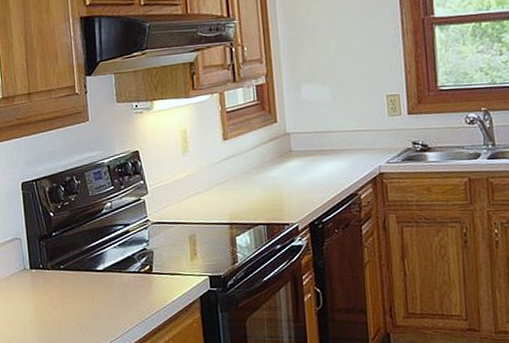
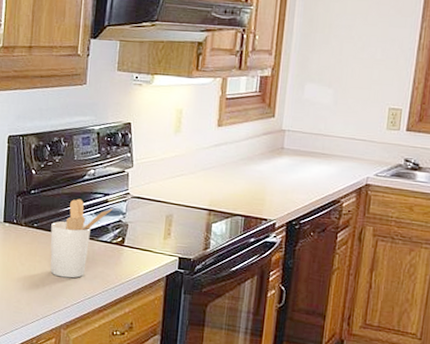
utensil holder: none [77,233,136,315] -> present [50,198,113,278]

